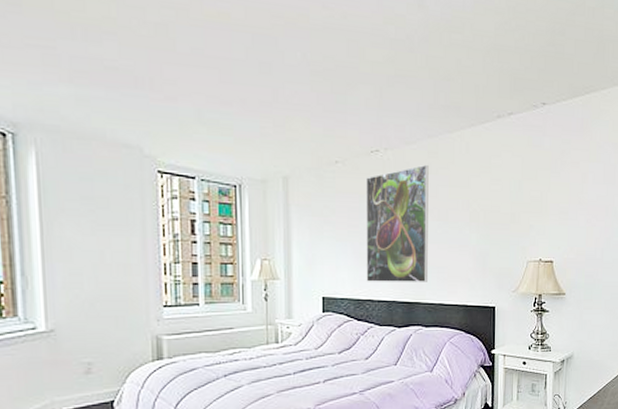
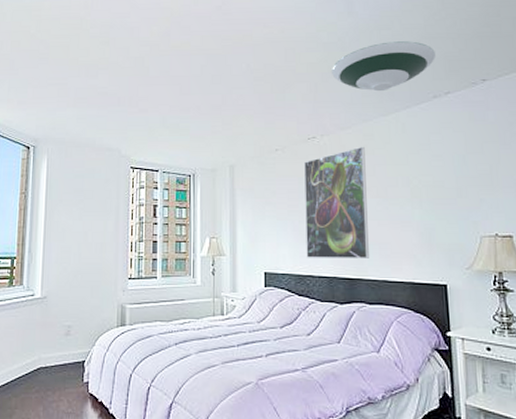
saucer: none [399,47,503,105] -> present [332,41,435,92]

